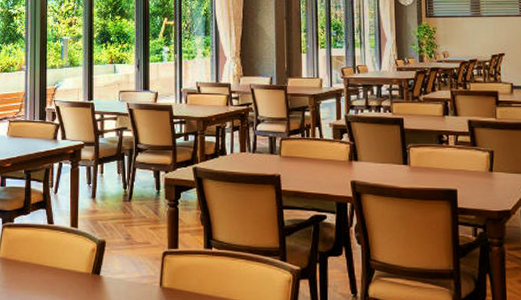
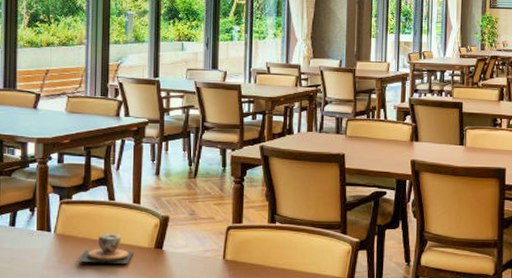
teacup: none [18,257,72,289] -> present [76,233,133,264]

